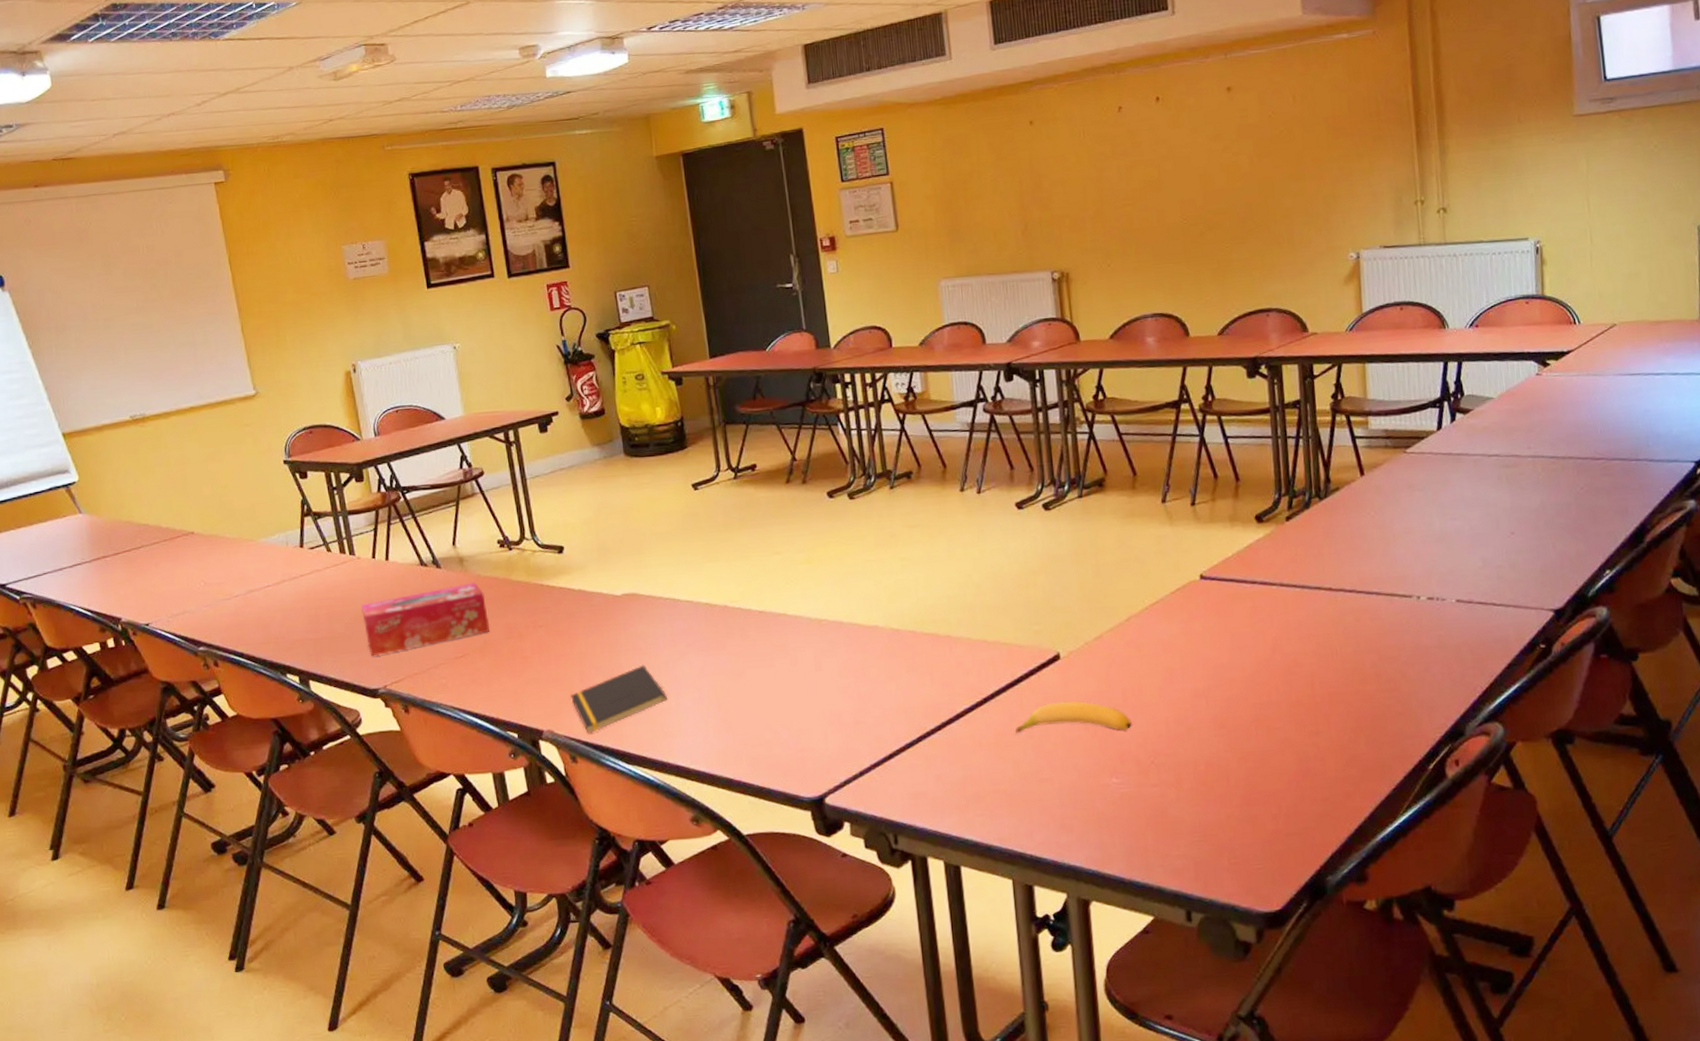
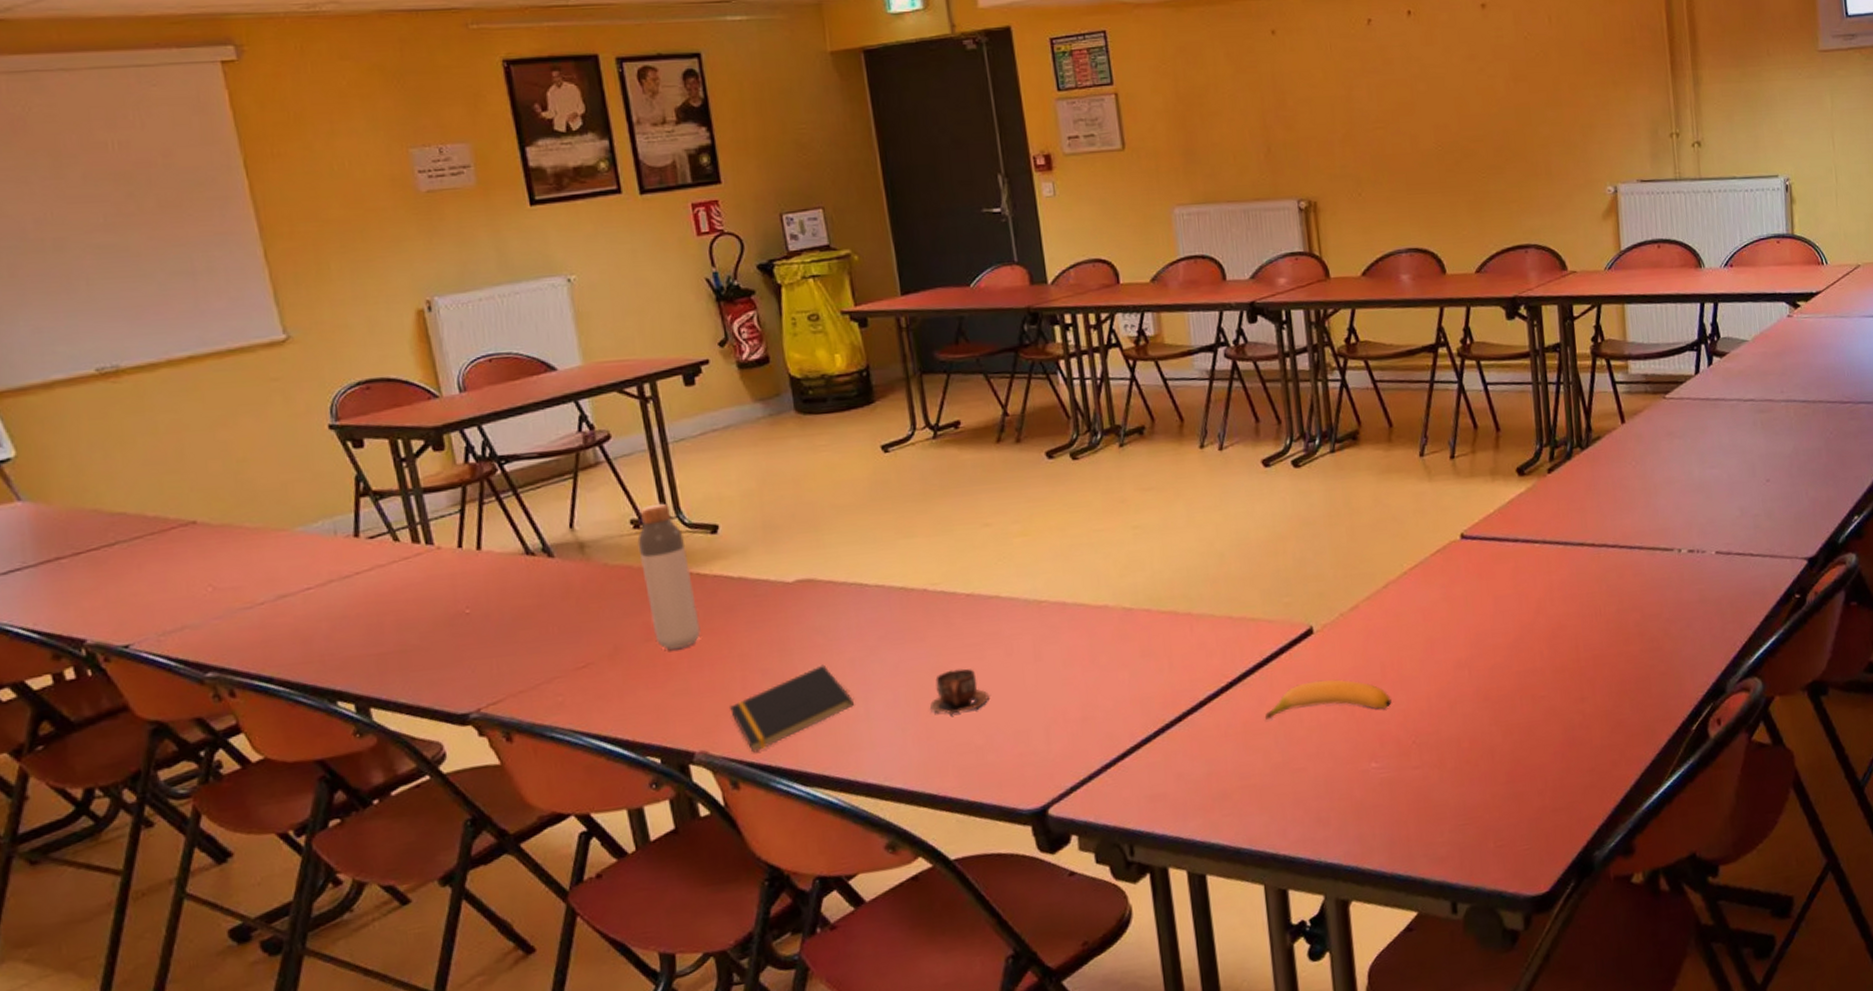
tissue box: present [361,582,490,657] -> none [444,573,622,673]
bottle: none [502,527,549,646] -> present [637,503,701,650]
cup: none [729,674,777,712] -> present [930,668,989,715]

